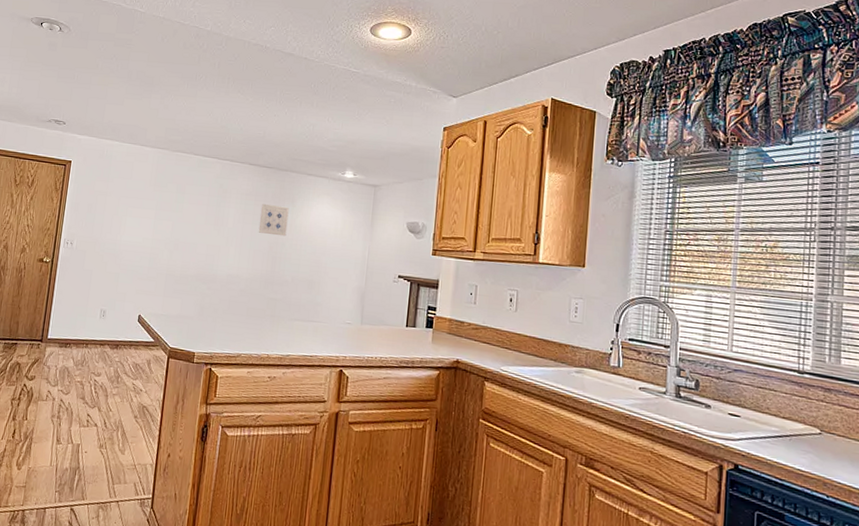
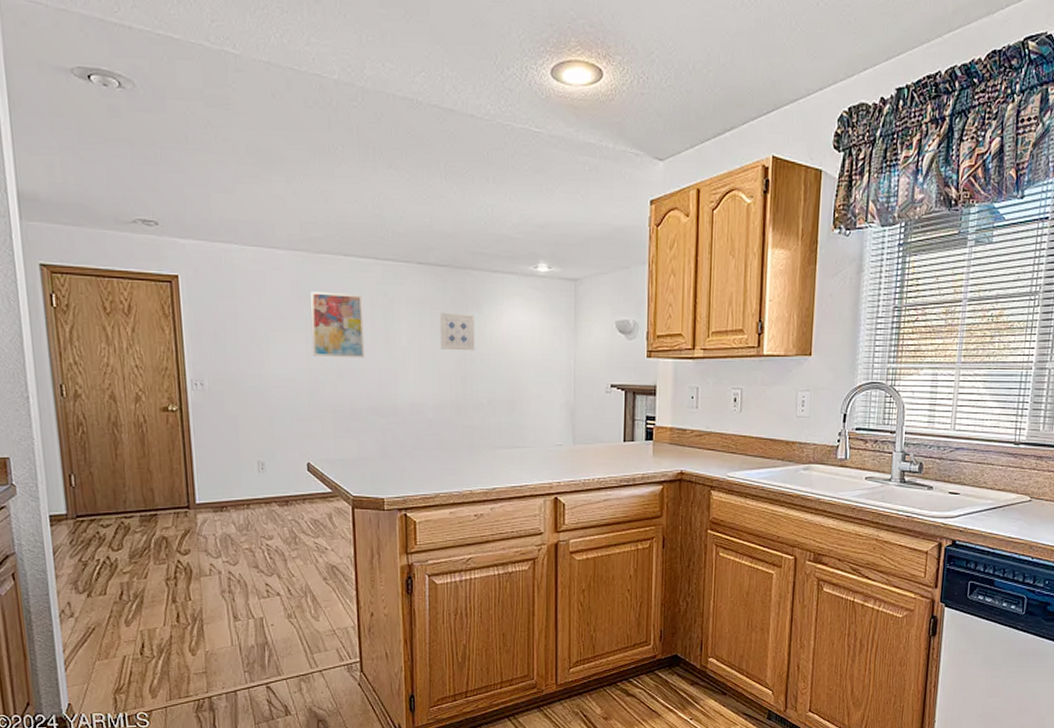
wall art: none [158,180,203,235] -> present [310,291,365,358]

